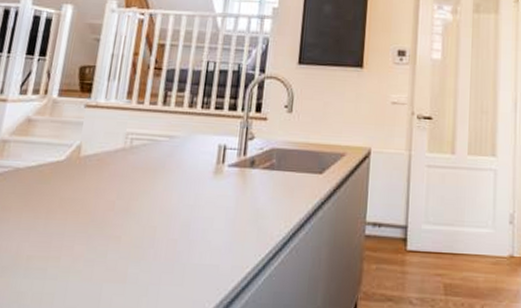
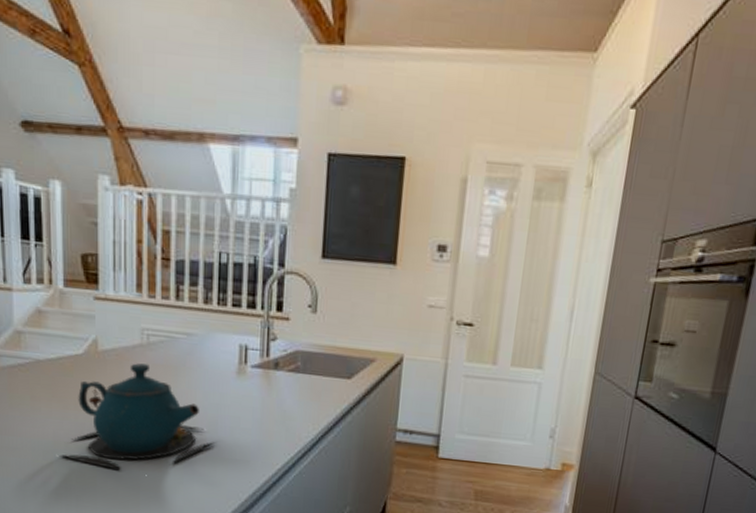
teapot: none [18,167,187,285] -> present [59,363,216,471]

